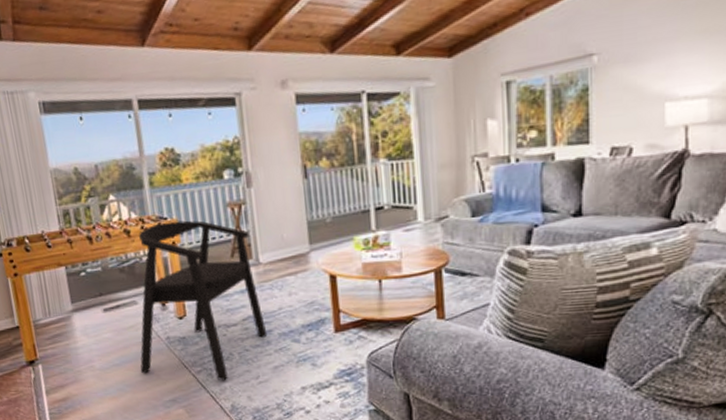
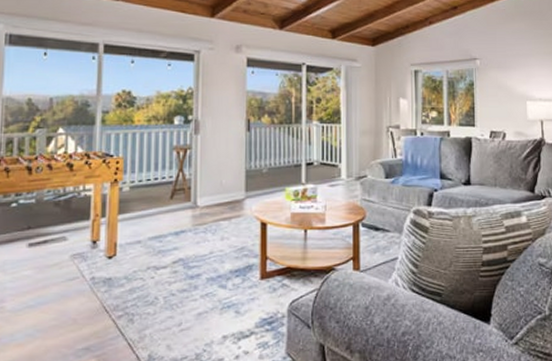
armchair: present [139,220,268,381] -> none [56,159,196,328]

